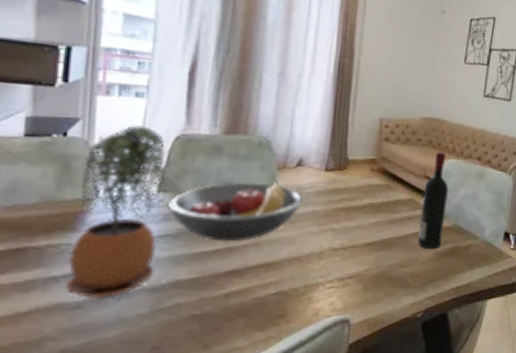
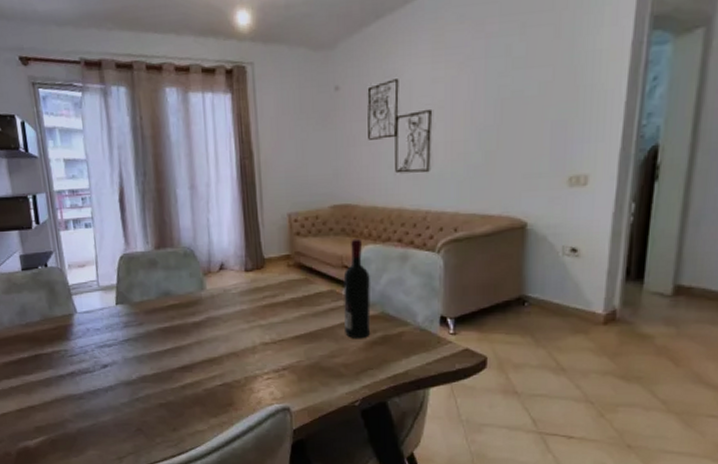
potted plant: present [65,124,167,300] -> none [63,250,127,392]
fruit bowl: present [168,181,304,242] -> none [125,286,231,342]

